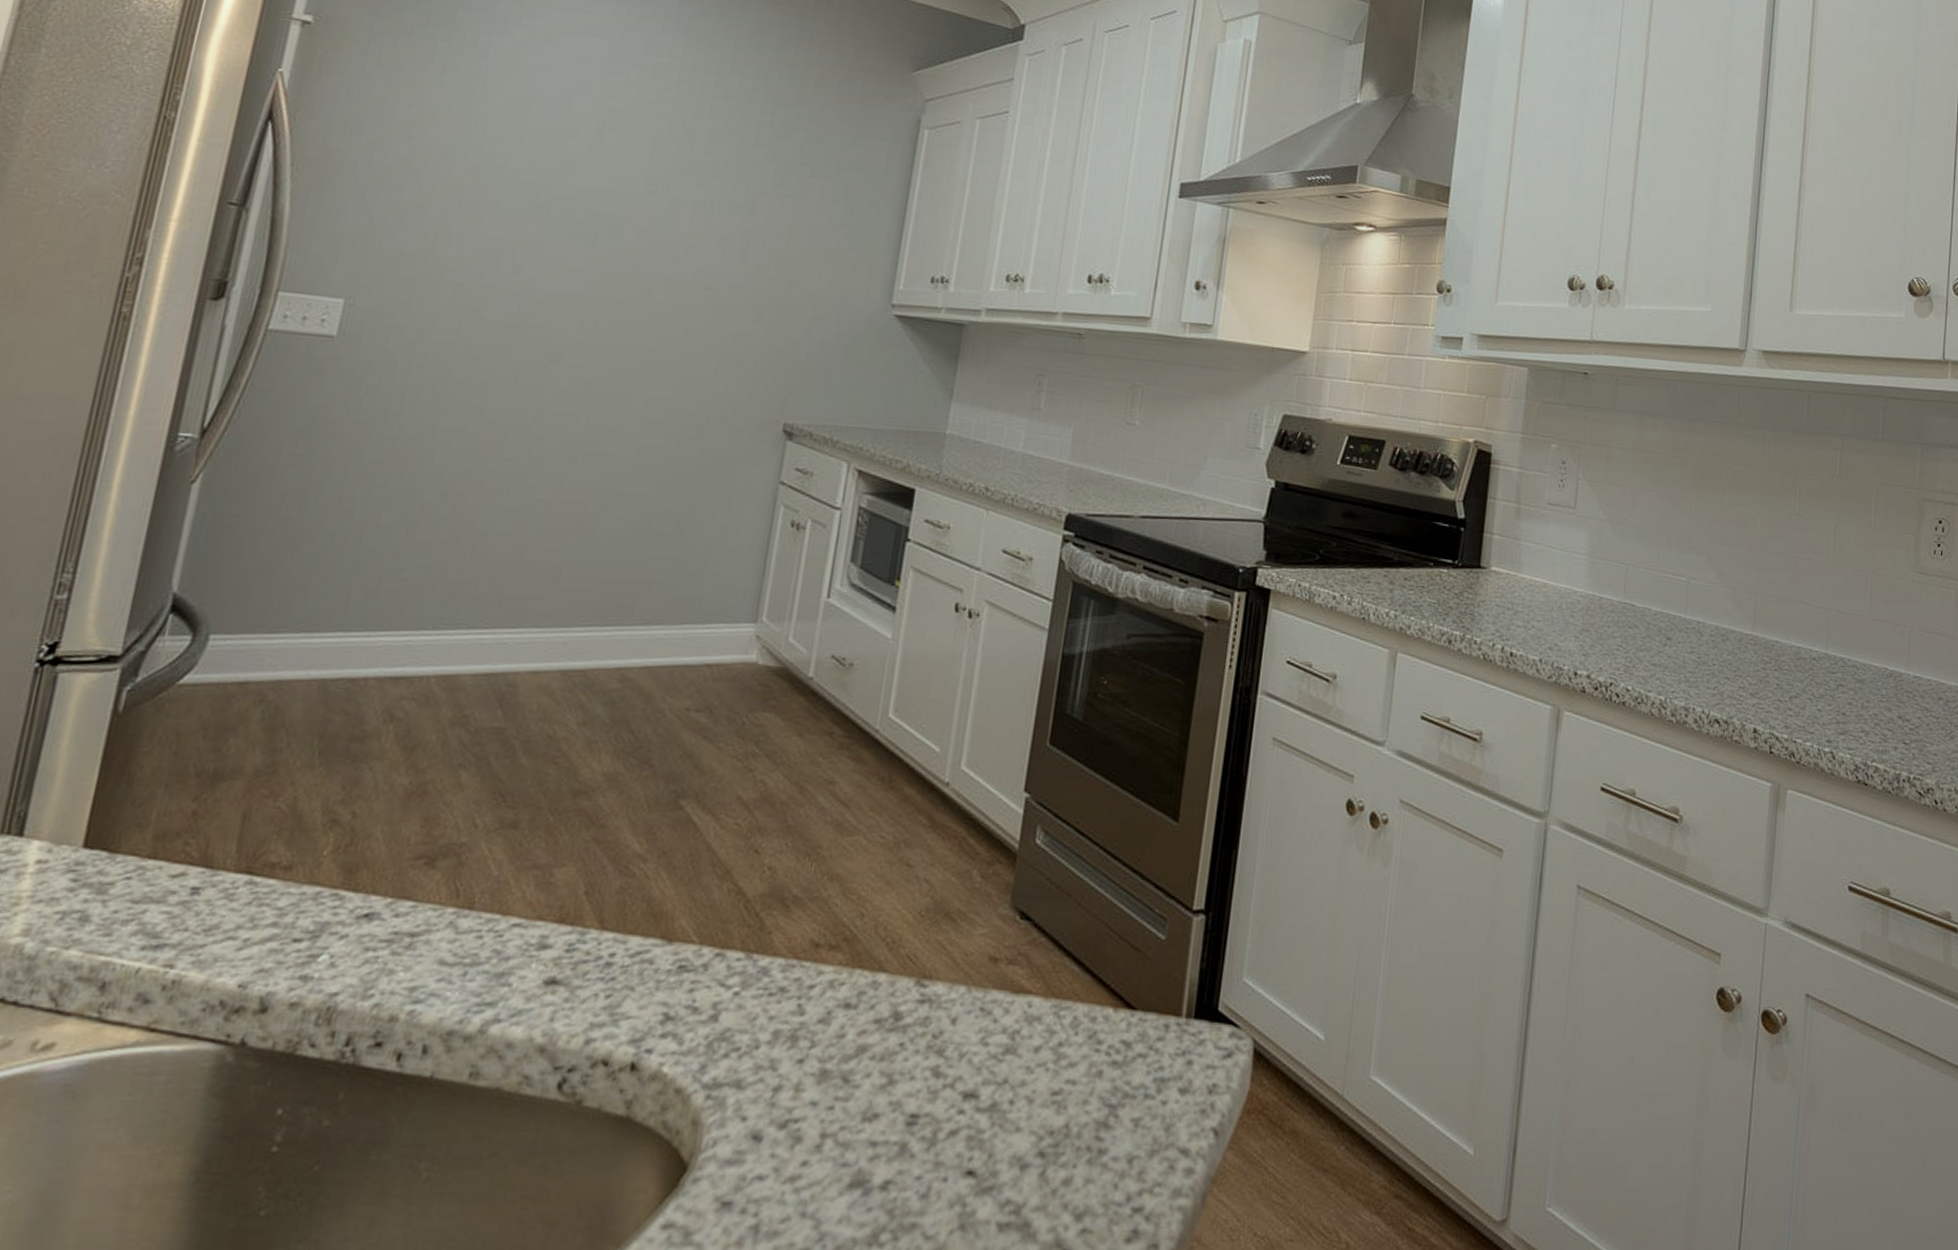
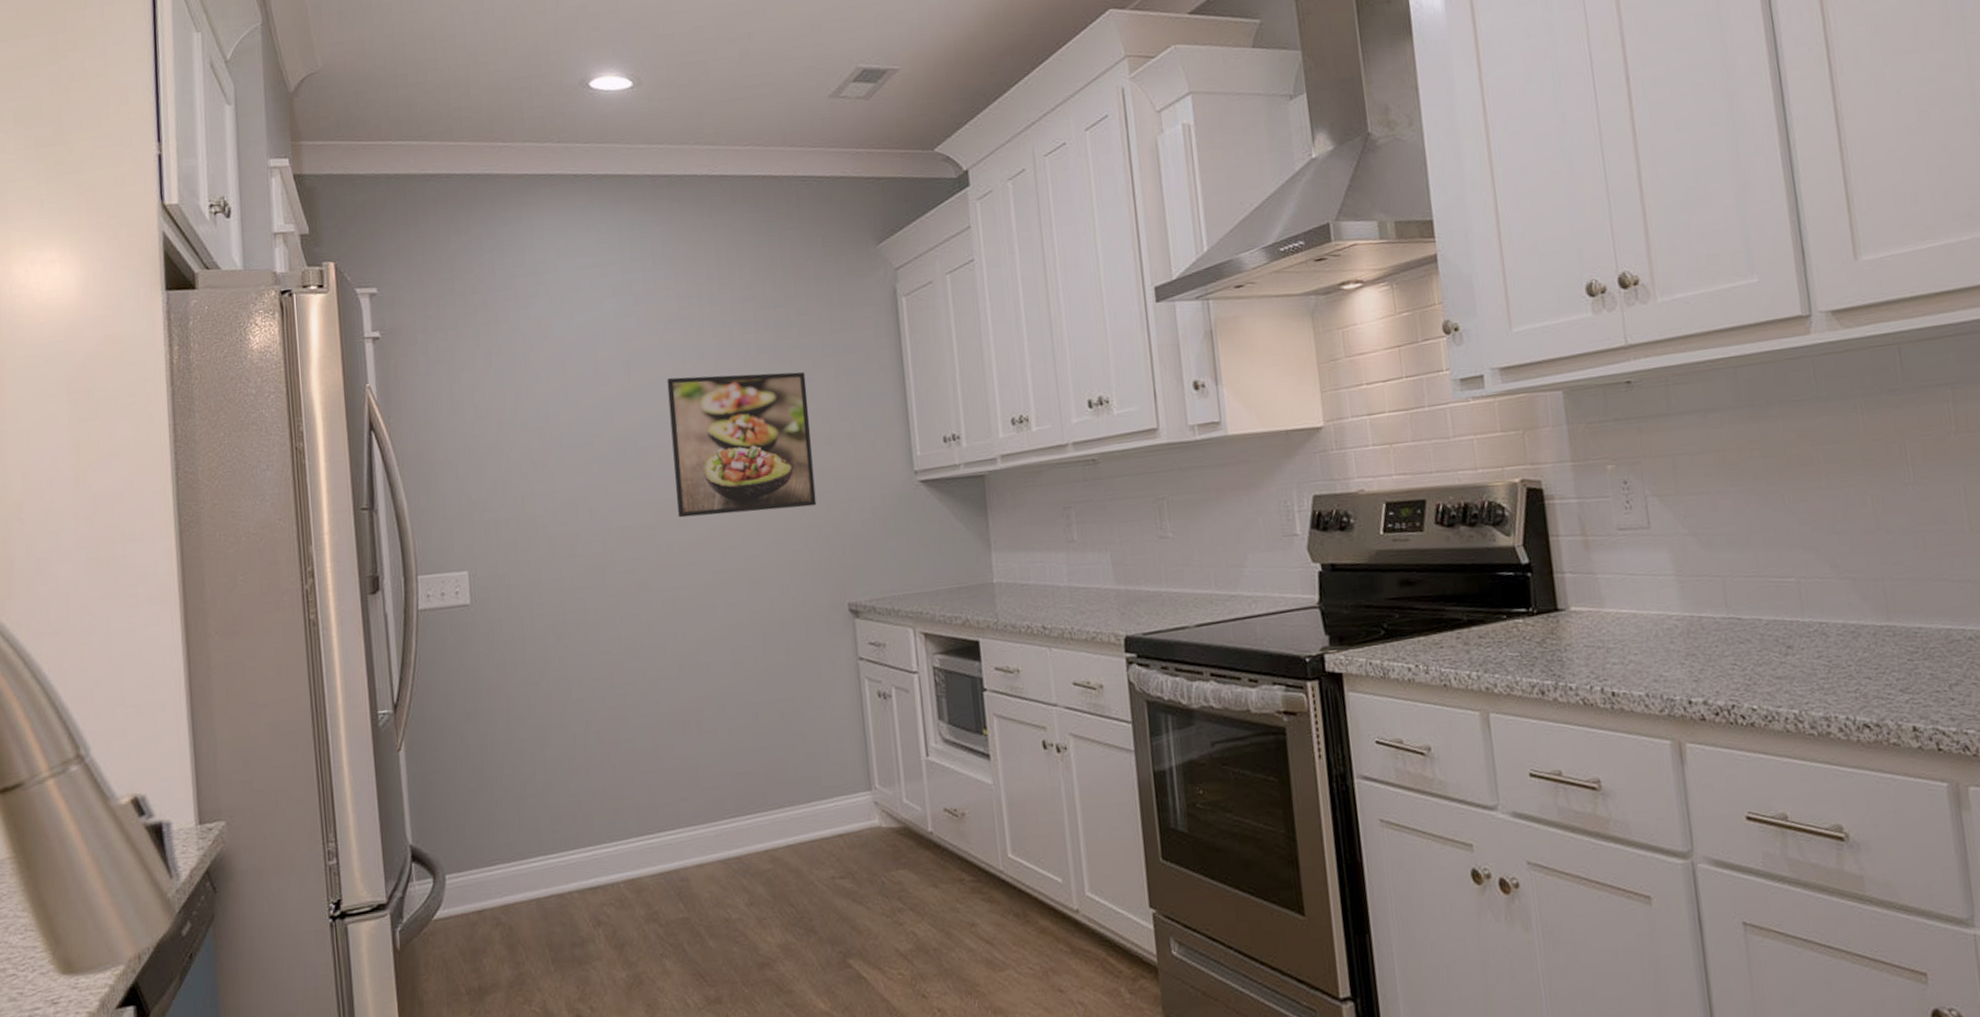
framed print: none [616,149,801,316] -> present [667,371,817,518]

